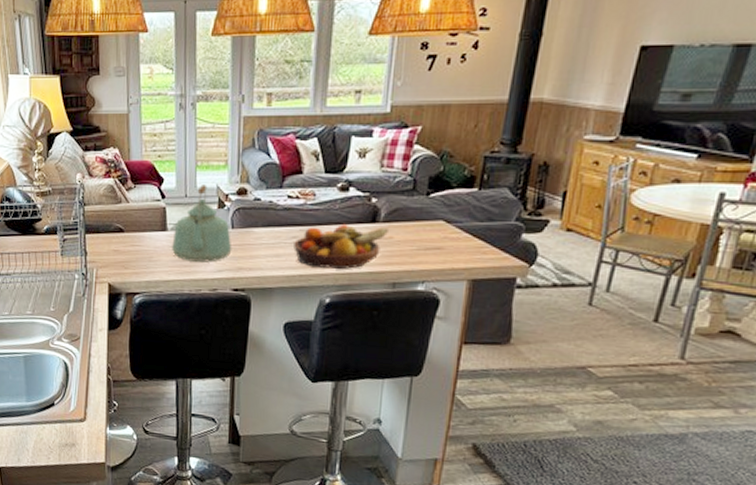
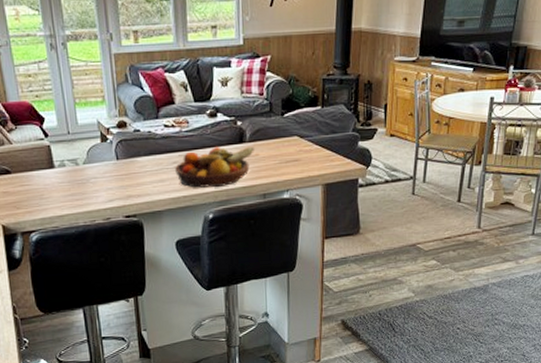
kettle: present [172,185,232,263] -> none [61,121,120,195]

